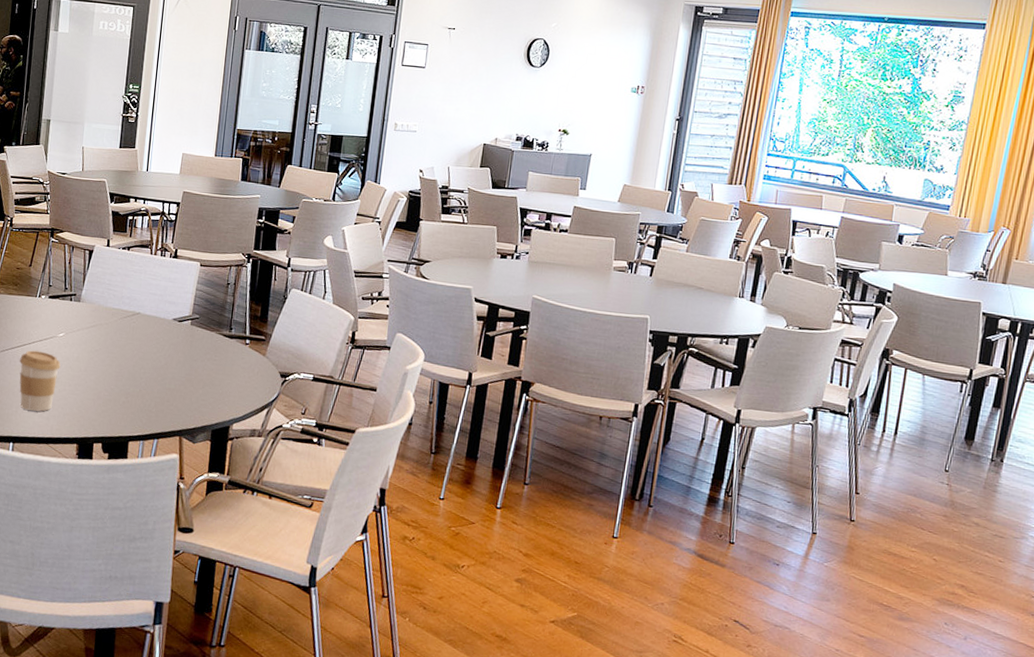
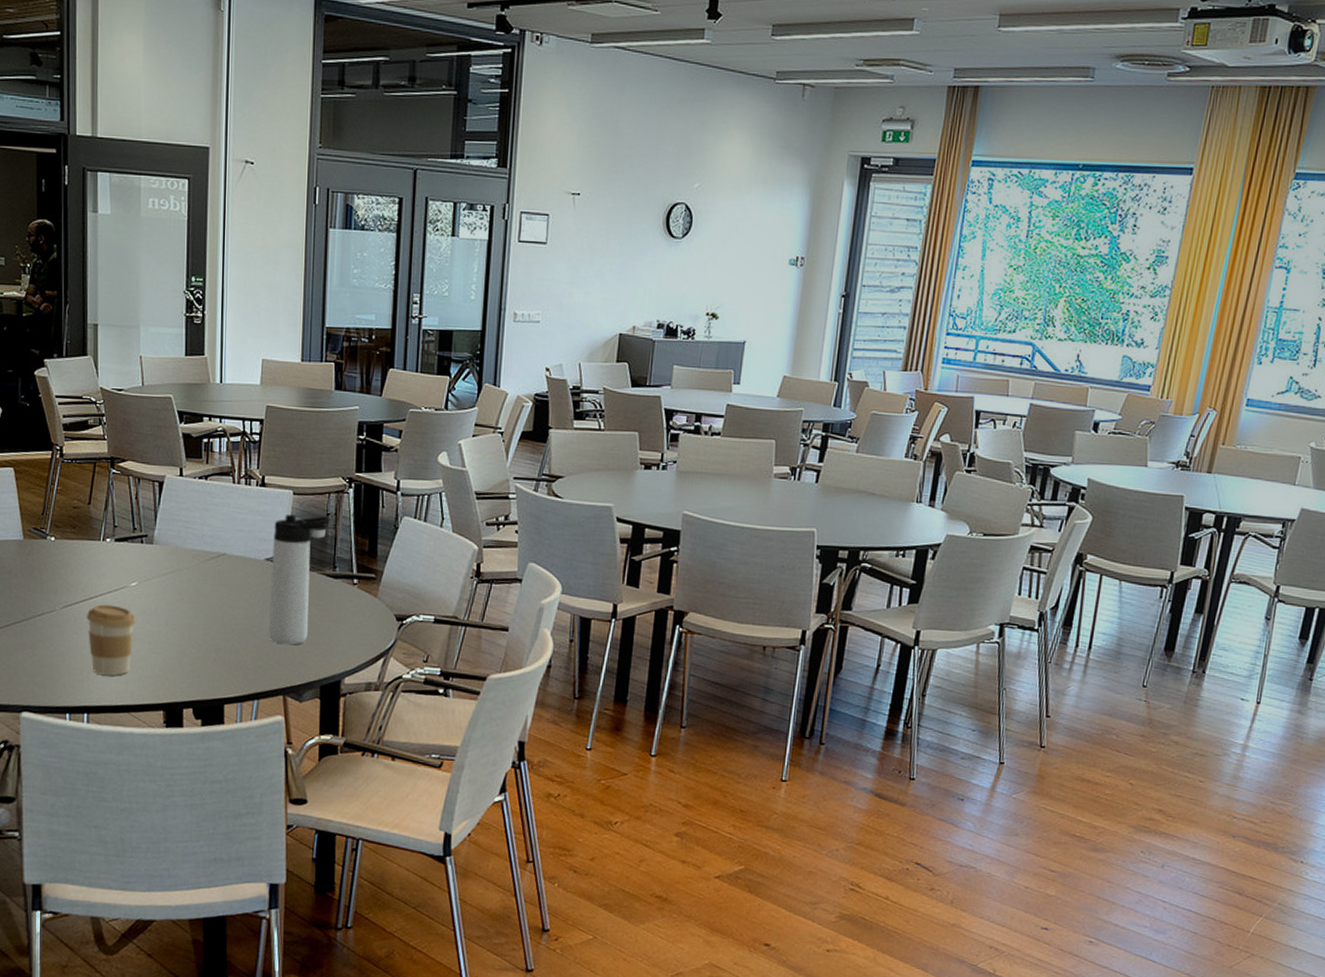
thermos bottle: none [171,282,231,394] -> present [269,515,331,645]

